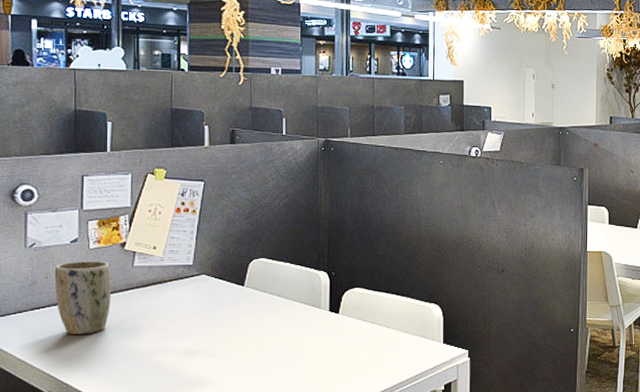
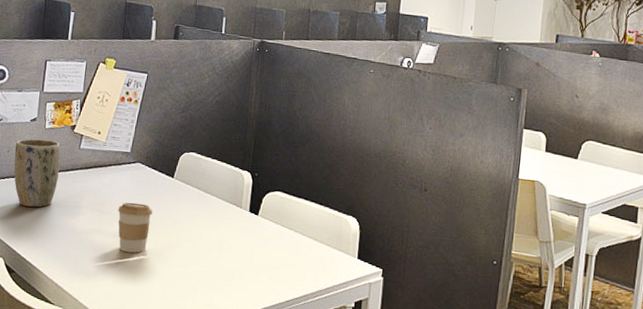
coffee cup: none [184,316,224,368] -> present [118,202,153,253]

